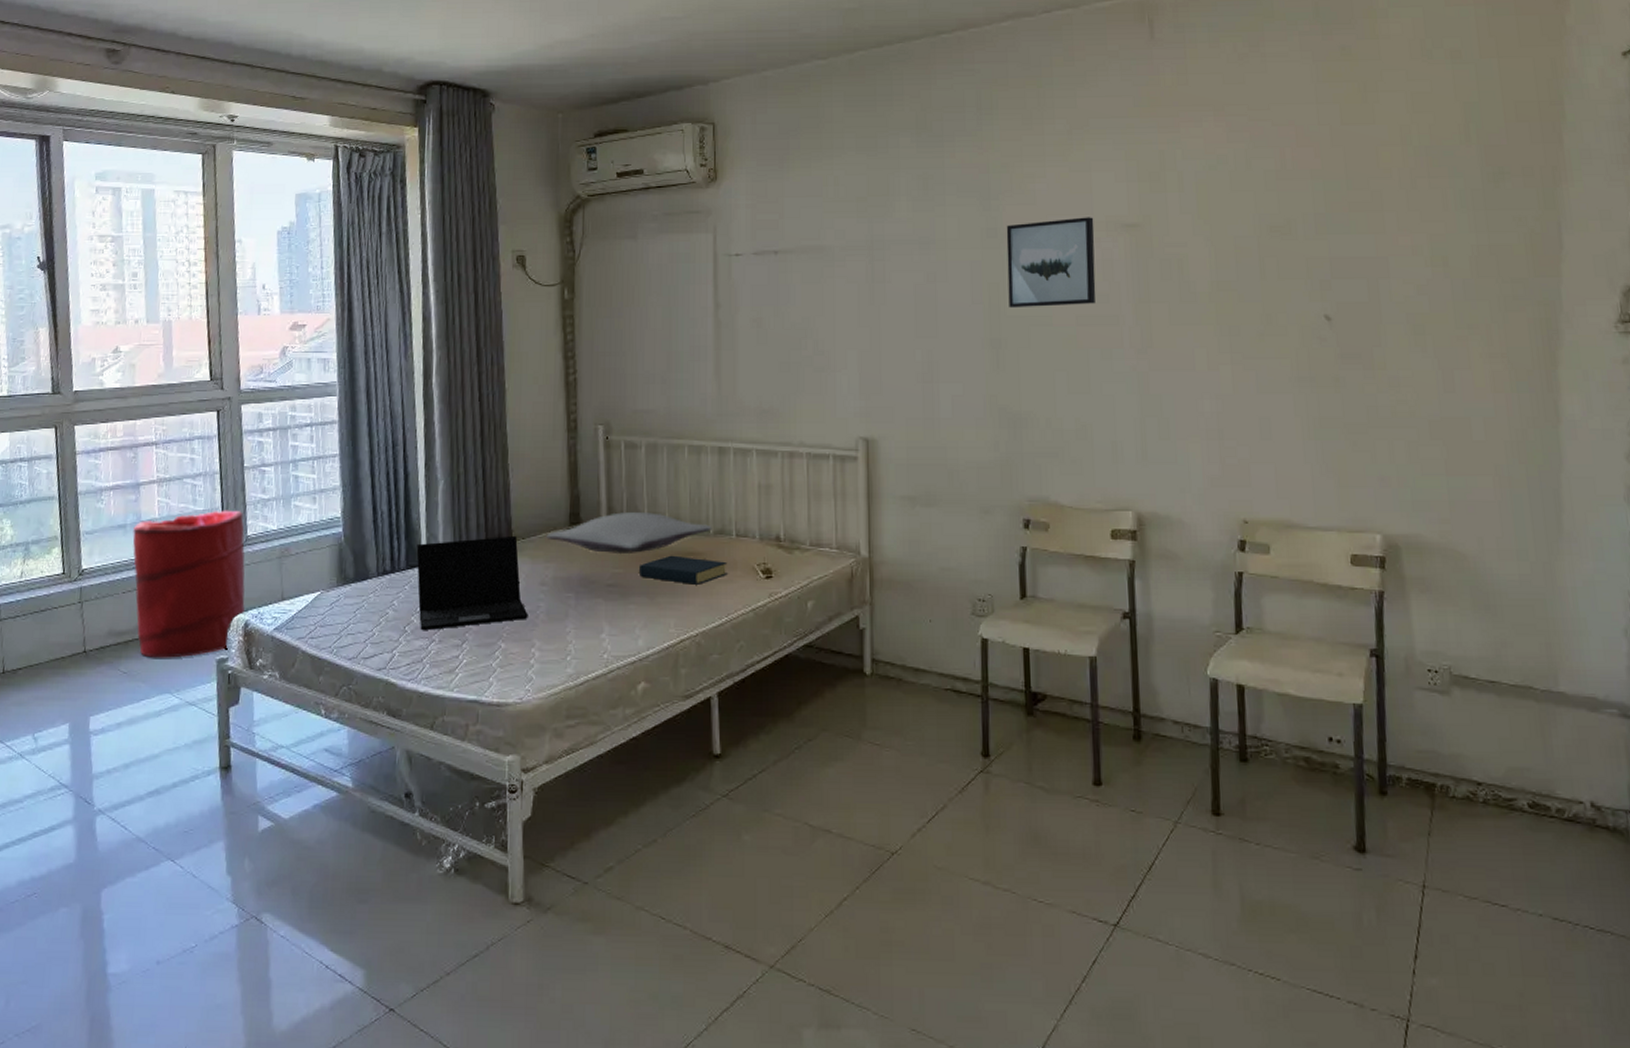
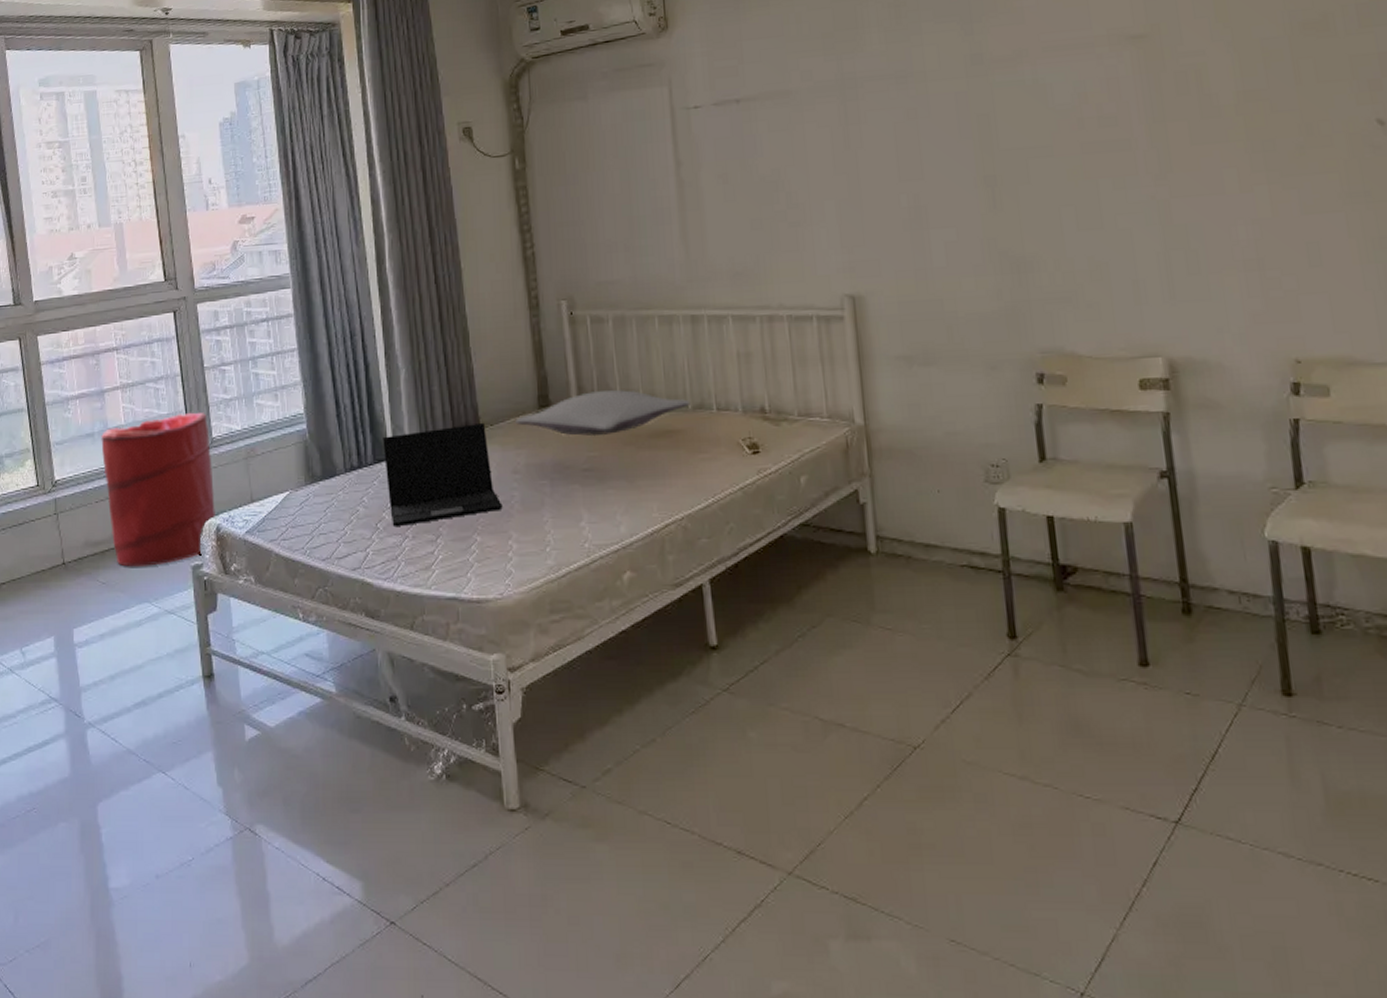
hardback book: present [640,555,728,585] -> none [616,434,711,465]
wall art: present [1006,217,1096,309] -> none [992,31,1102,141]

